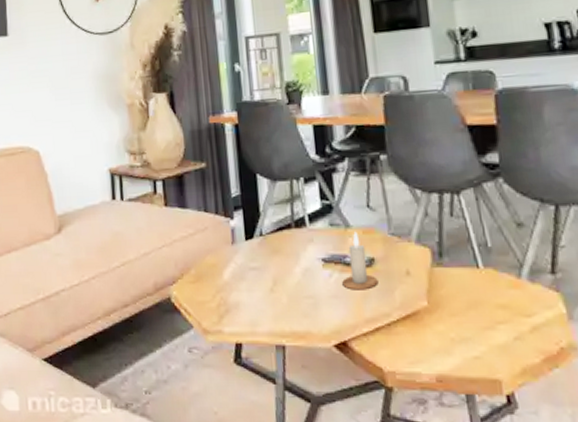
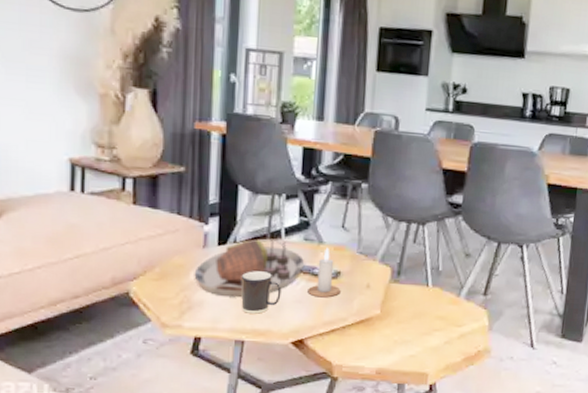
serving tray: none [227,227,334,295] -> present [194,238,304,297]
mug: none [272,265,316,313] -> present [240,271,282,314]

